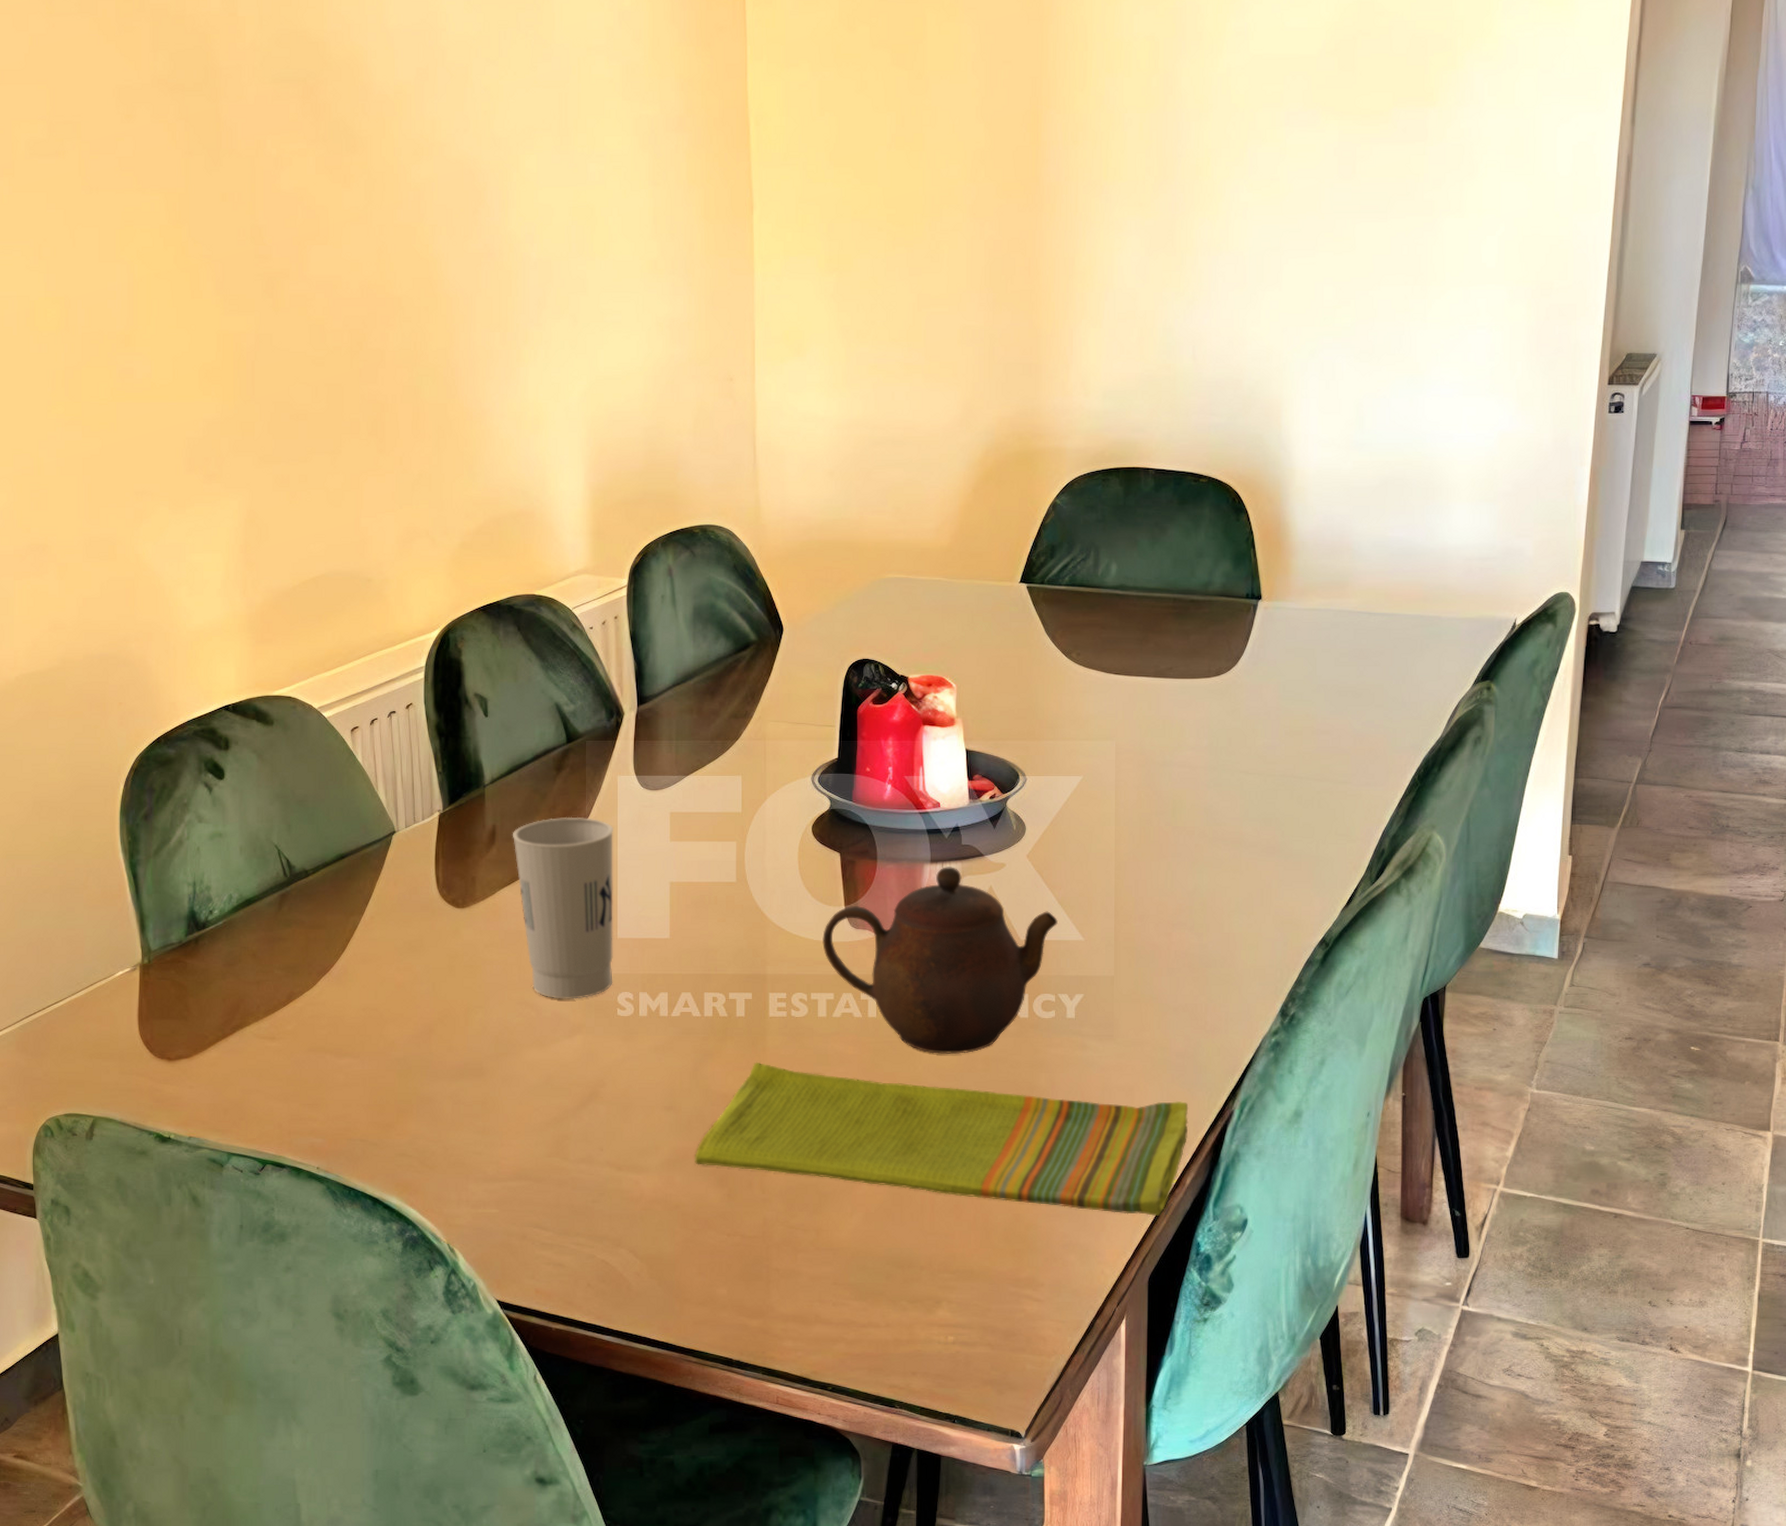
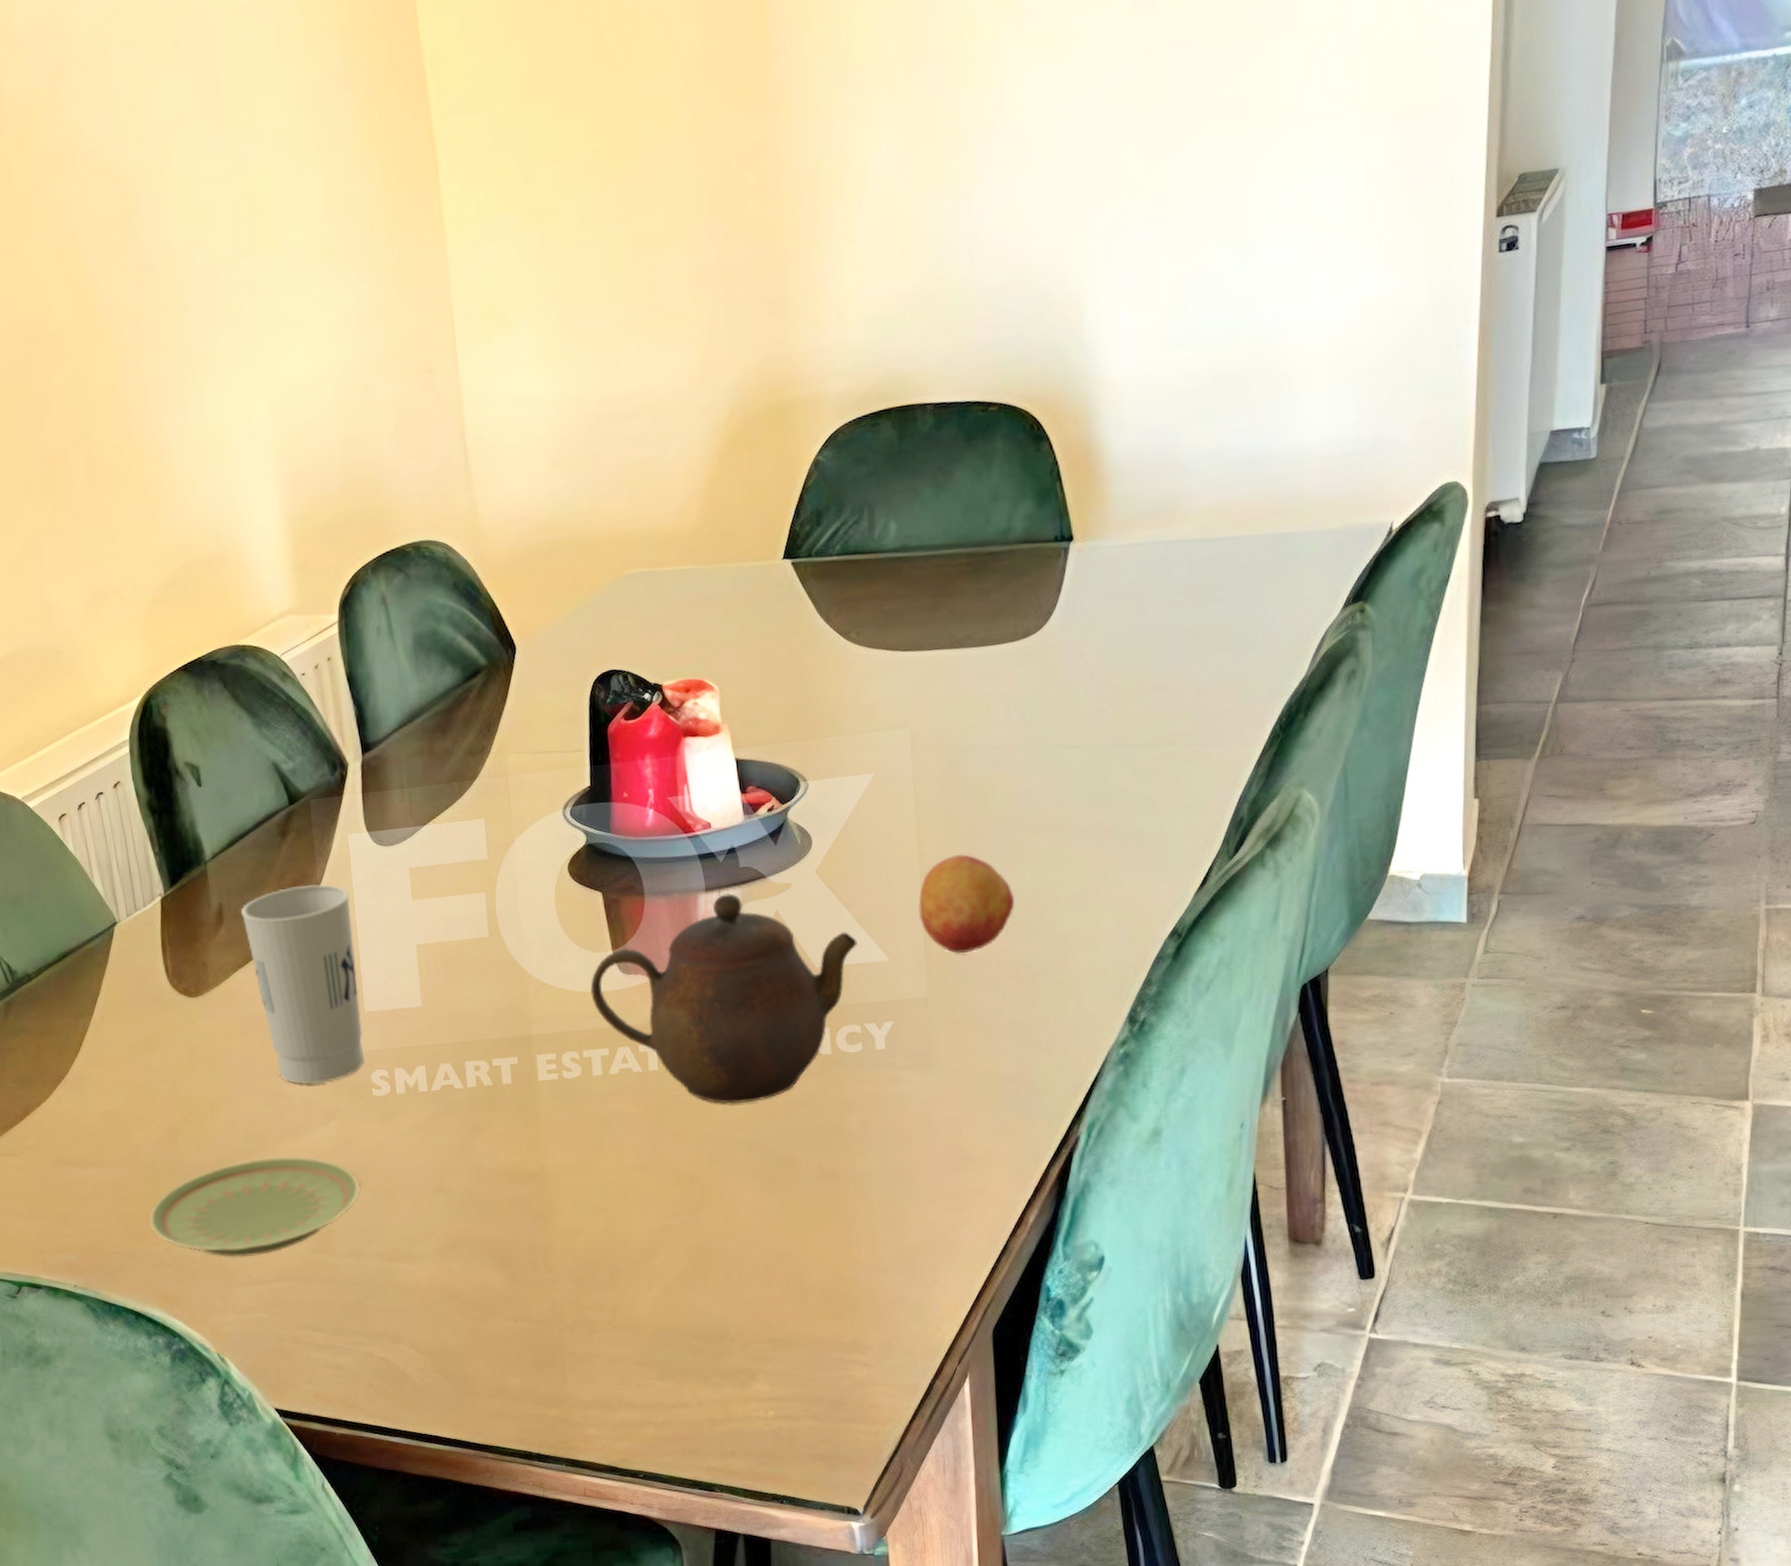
plate: none [396,1064,598,1155] -> present [148,1156,361,1258]
dish towel: present [695,1062,1189,1216] -> none [471,1131,1027,1262]
fruit: none [1112,855,1193,940] -> present [919,854,1015,953]

